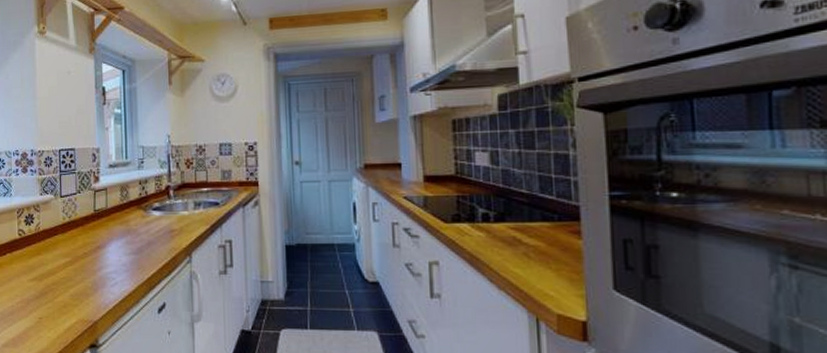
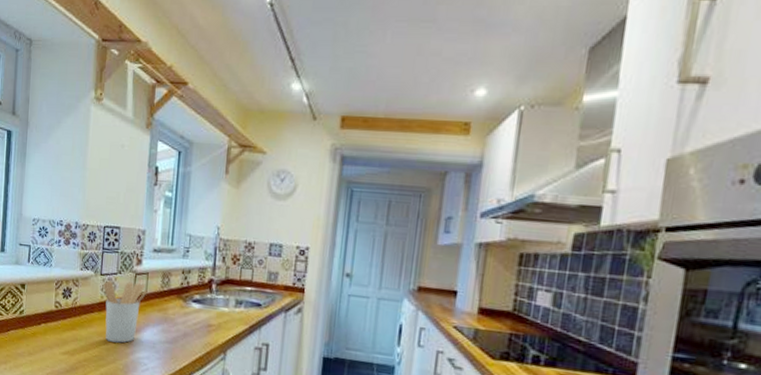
utensil holder: none [64,200,108,261] -> present [103,280,148,343]

